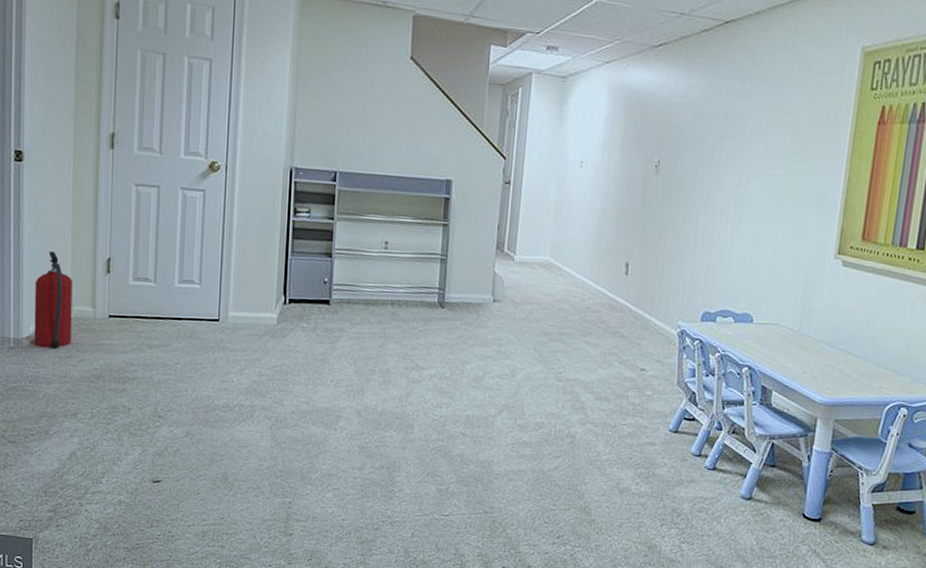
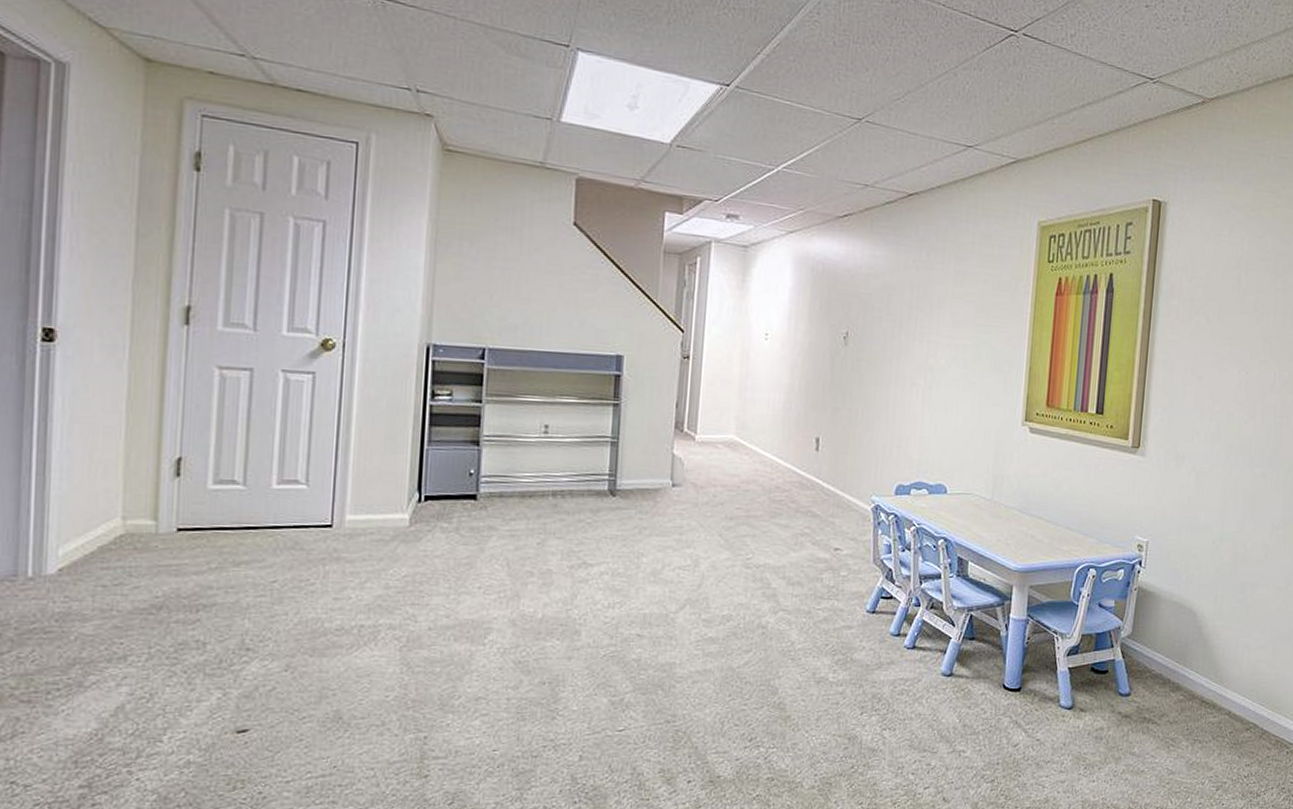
fire extinguisher: present [34,251,72,349] -> none [64,452,125,576]

